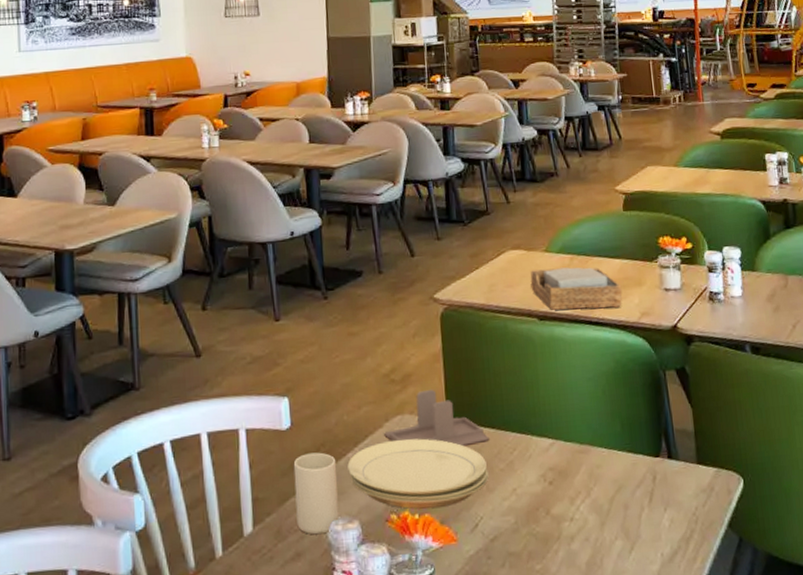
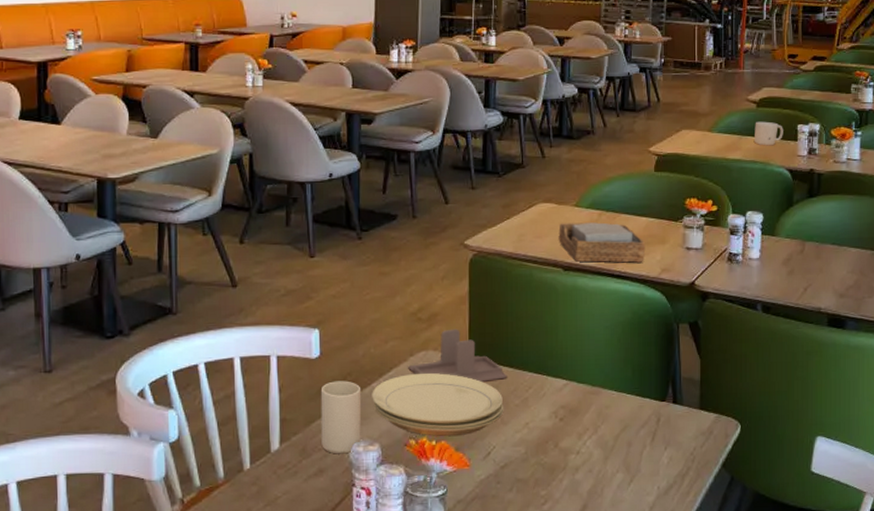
mug: none [721,152,752,178] -> present [753,121,783,146]

